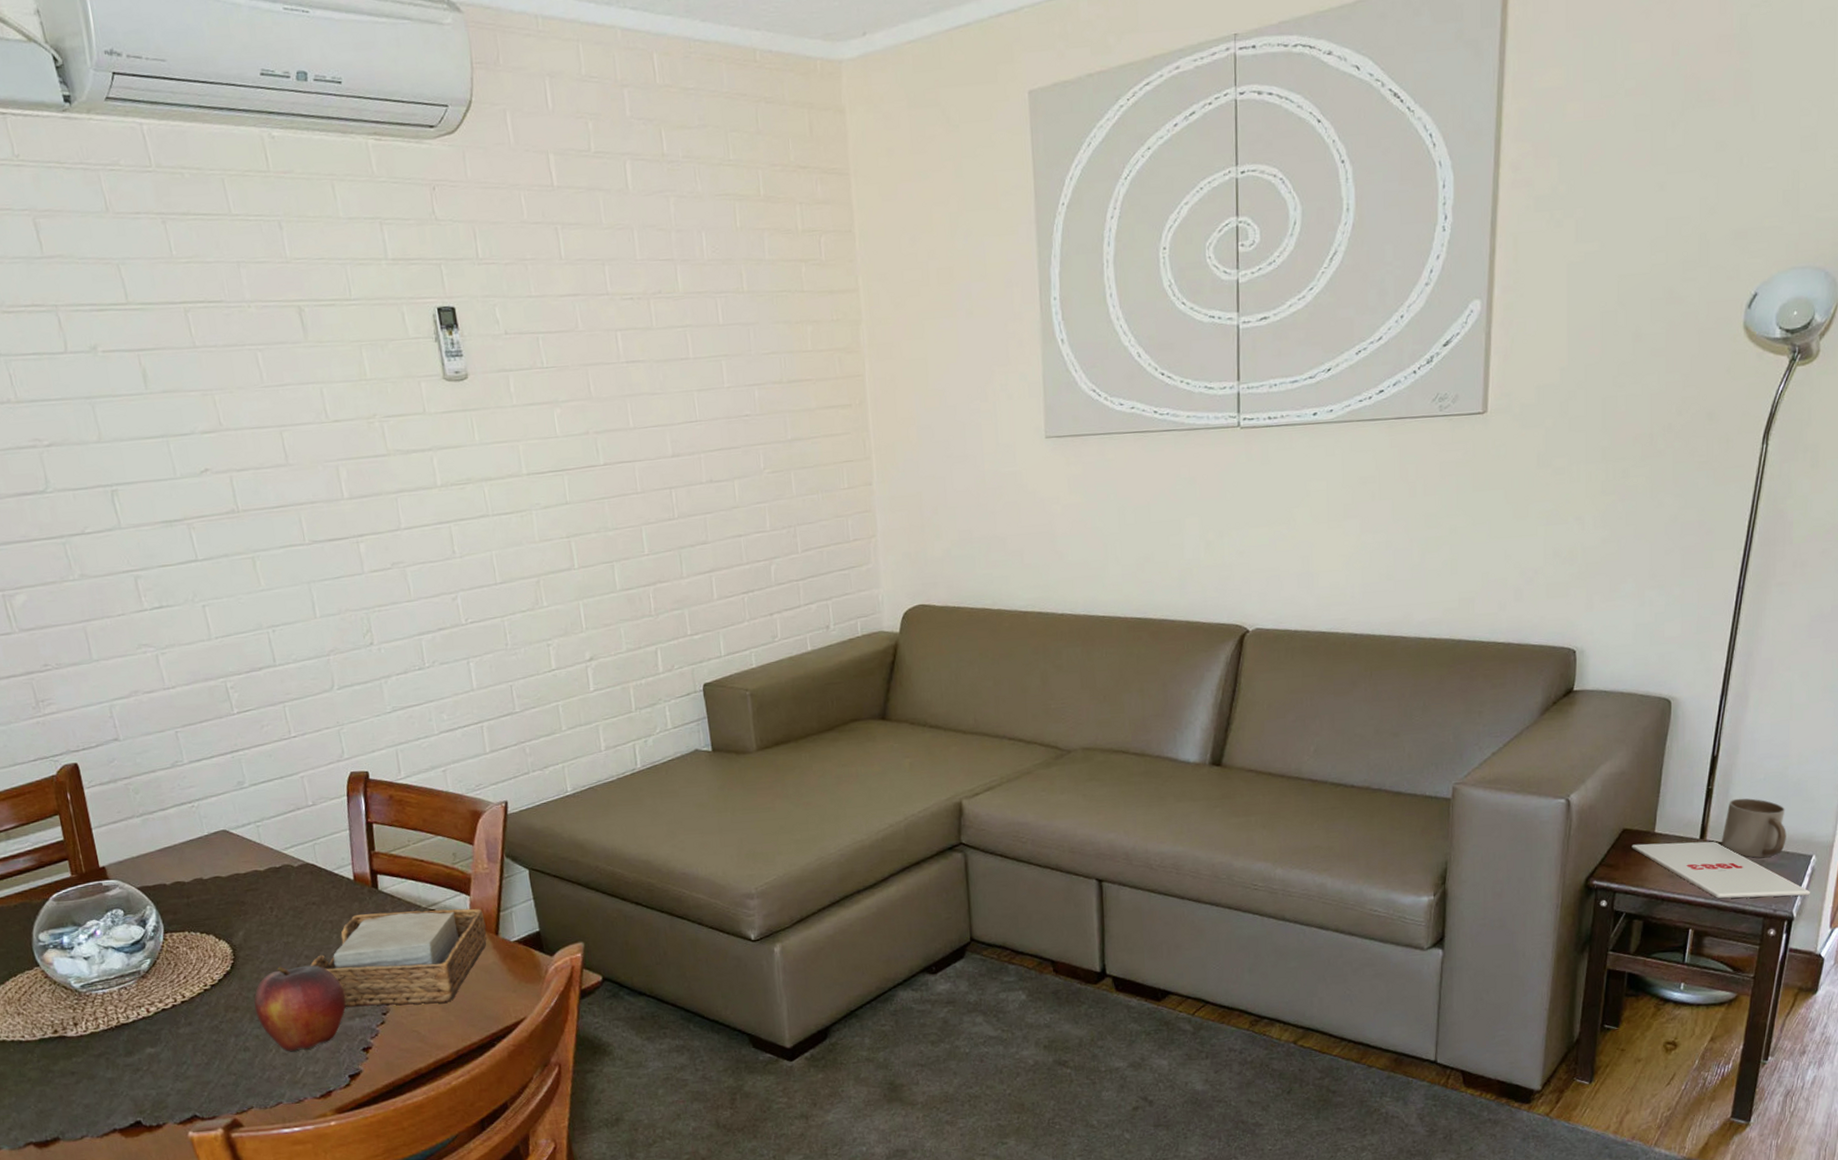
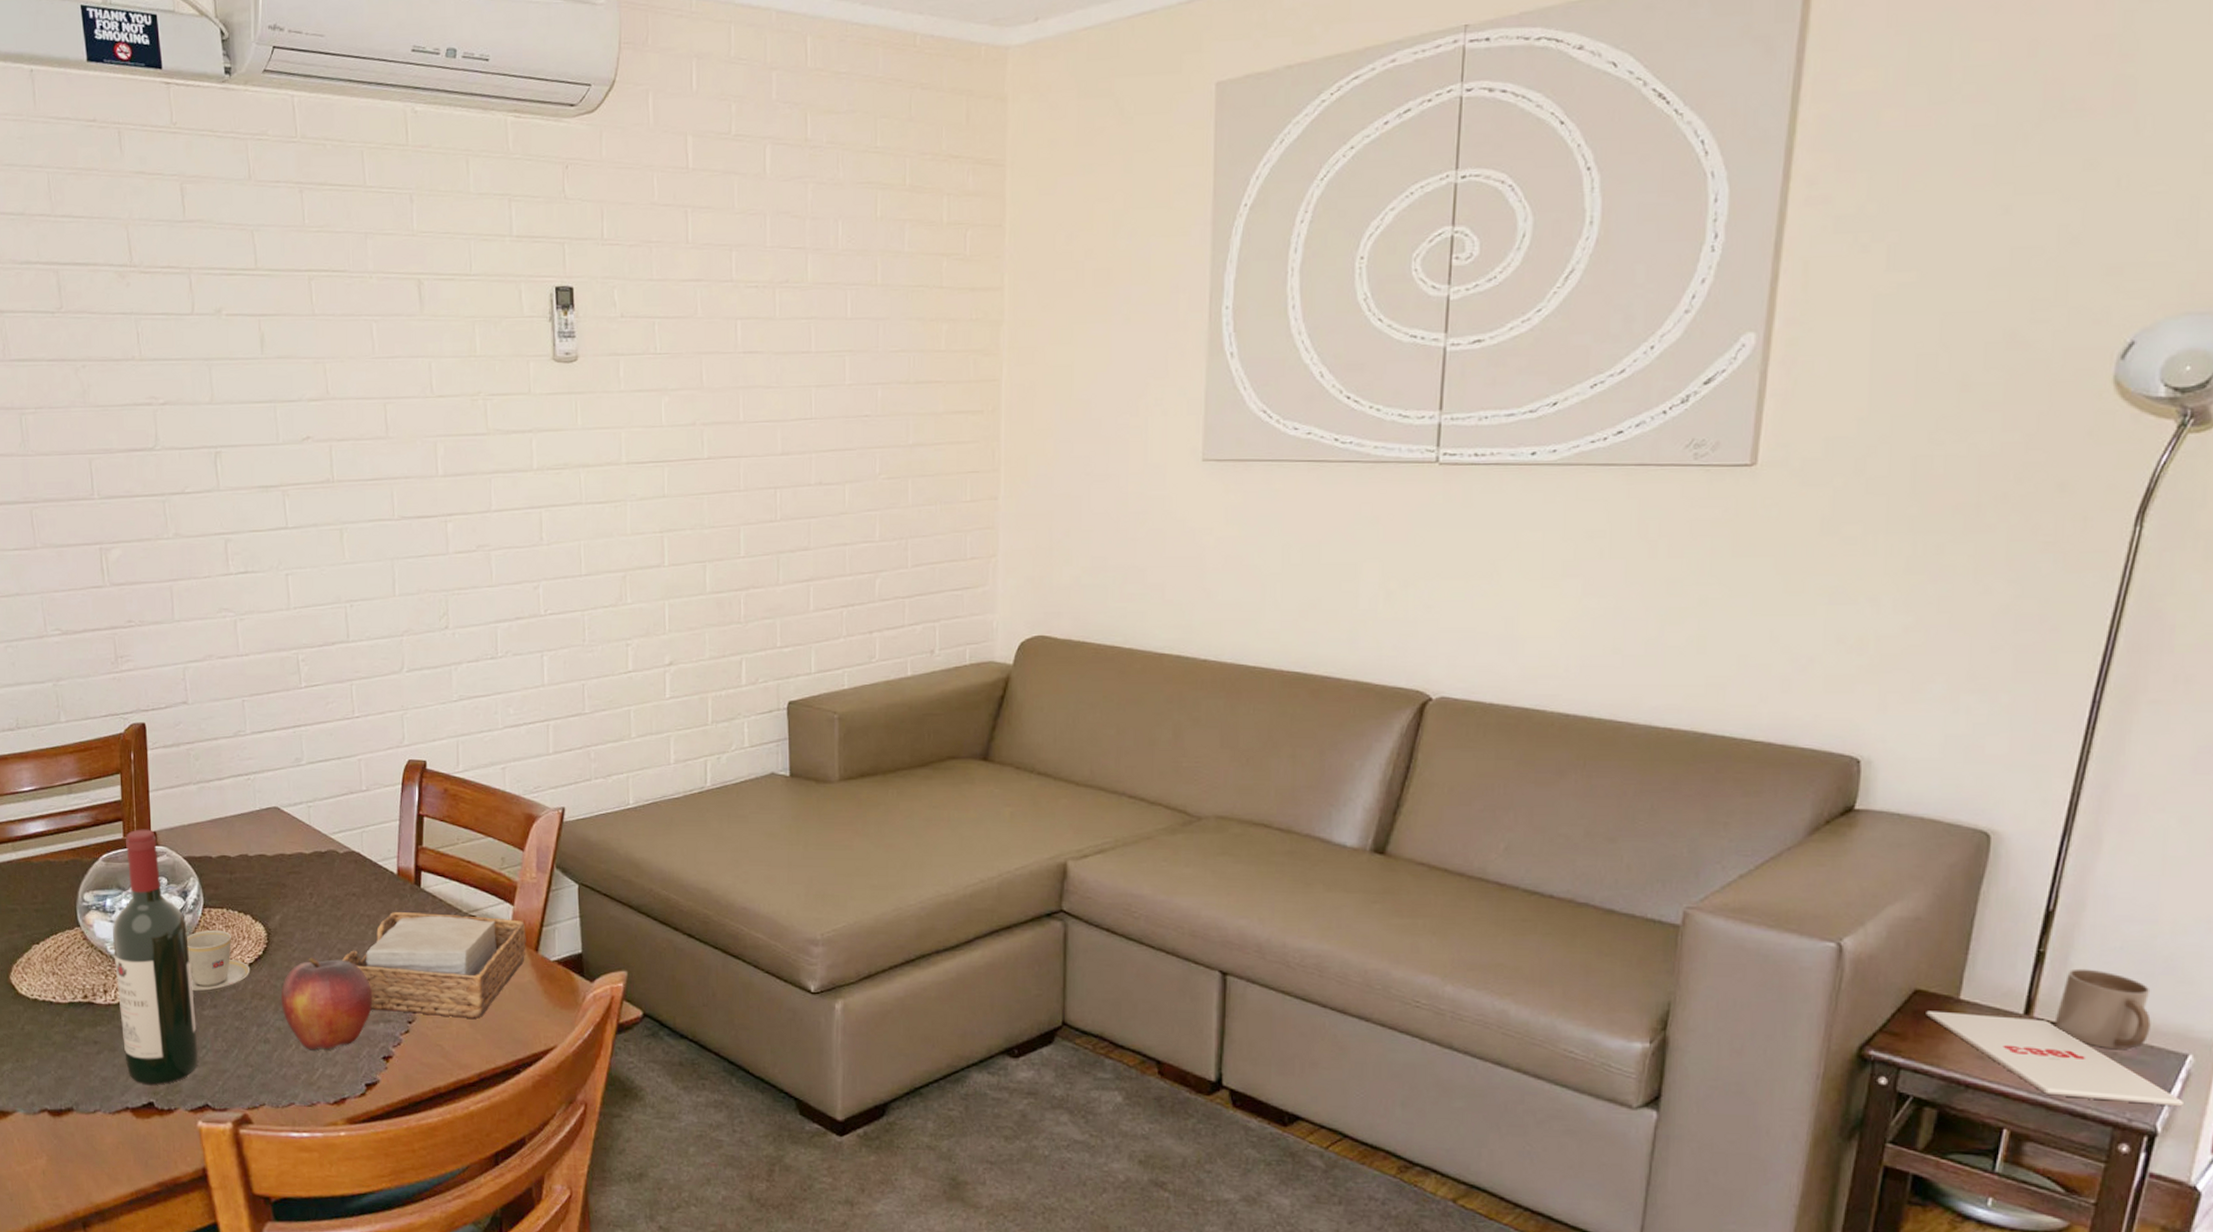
wine bottle: none [73,865,180,1105] -> present [113,829,198,1085]
teacup: none [152,952,221,1014] -> present [187,929,251,993]

